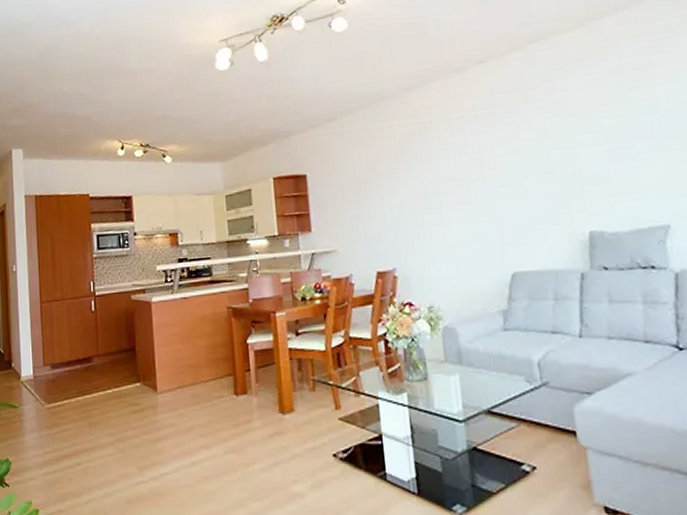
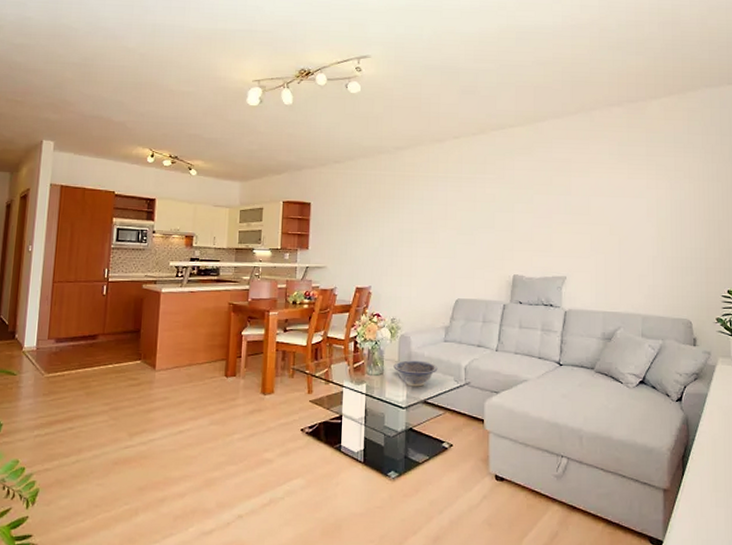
decorative bowl: none [439,358,501,393] -> present [393,360,438,387]

